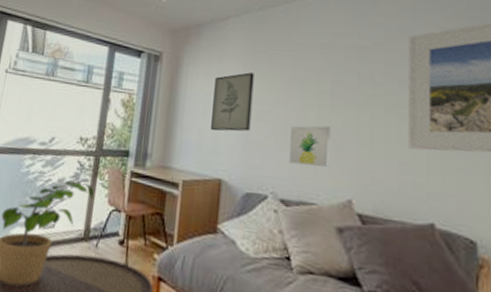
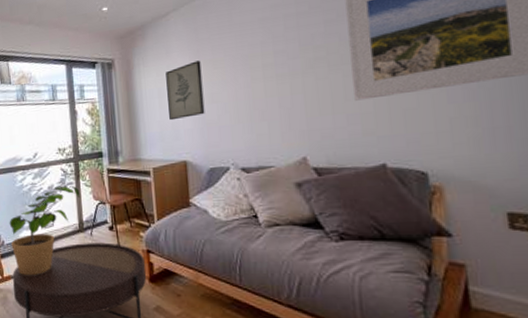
wall art: present [289,125,331,168] -> none [242,95,282,136]

